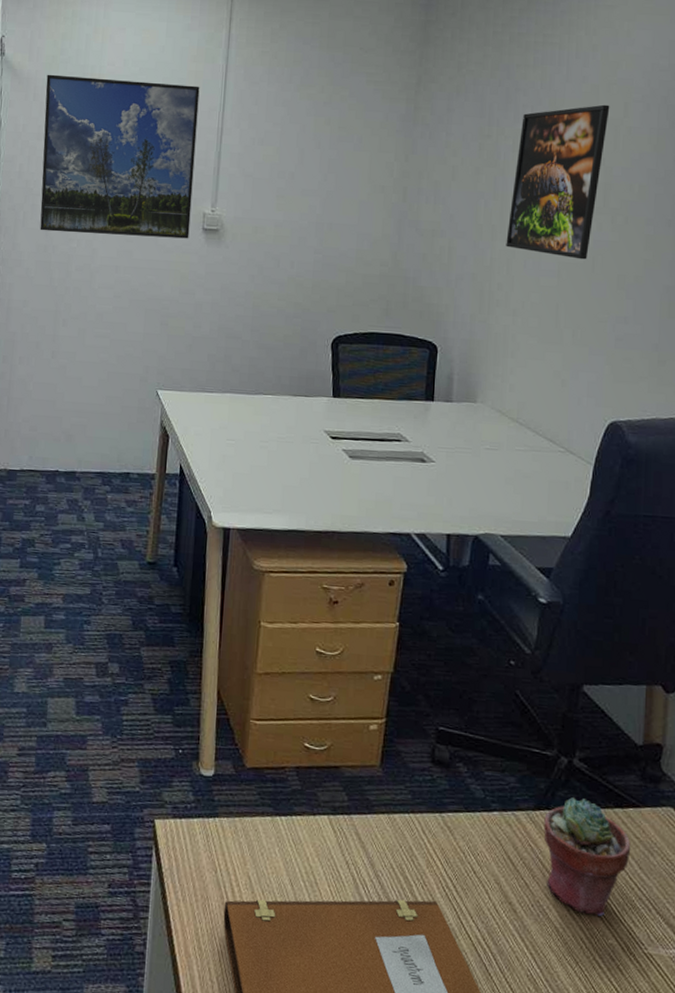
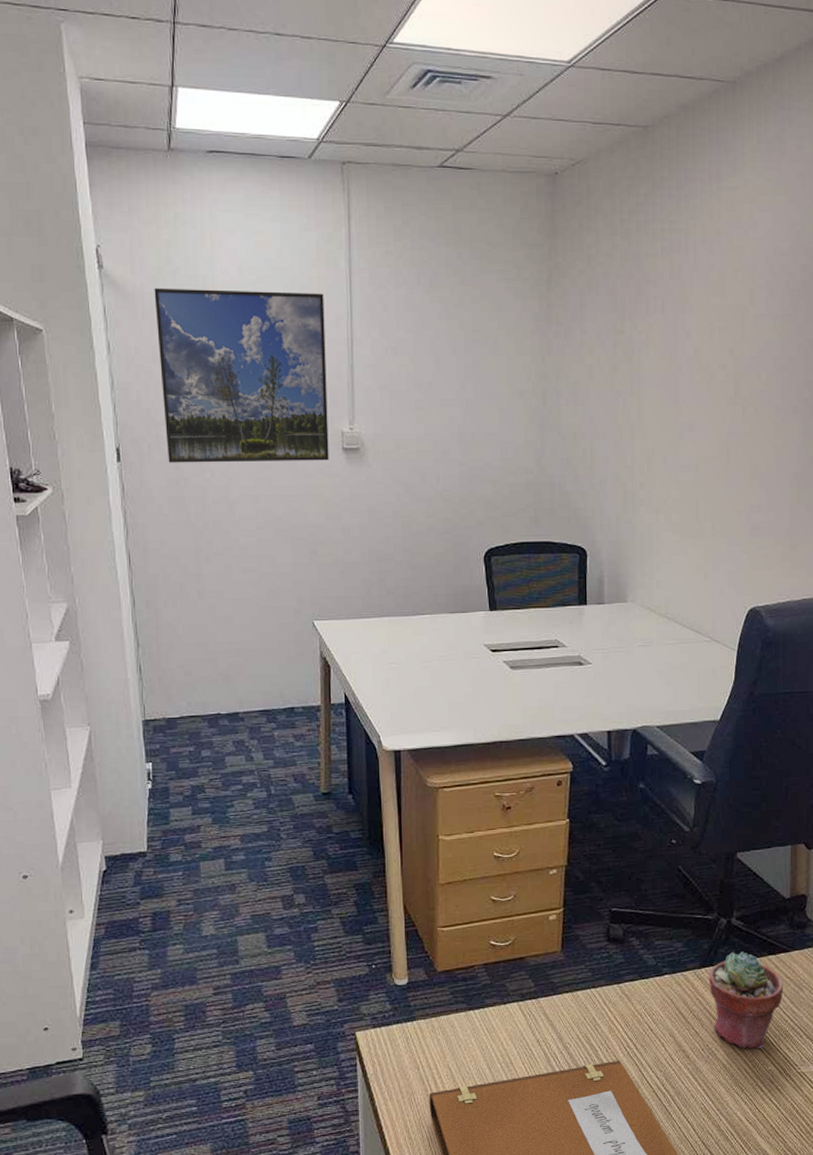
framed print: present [506,104,610,260] -> none [645,292,736,452]

